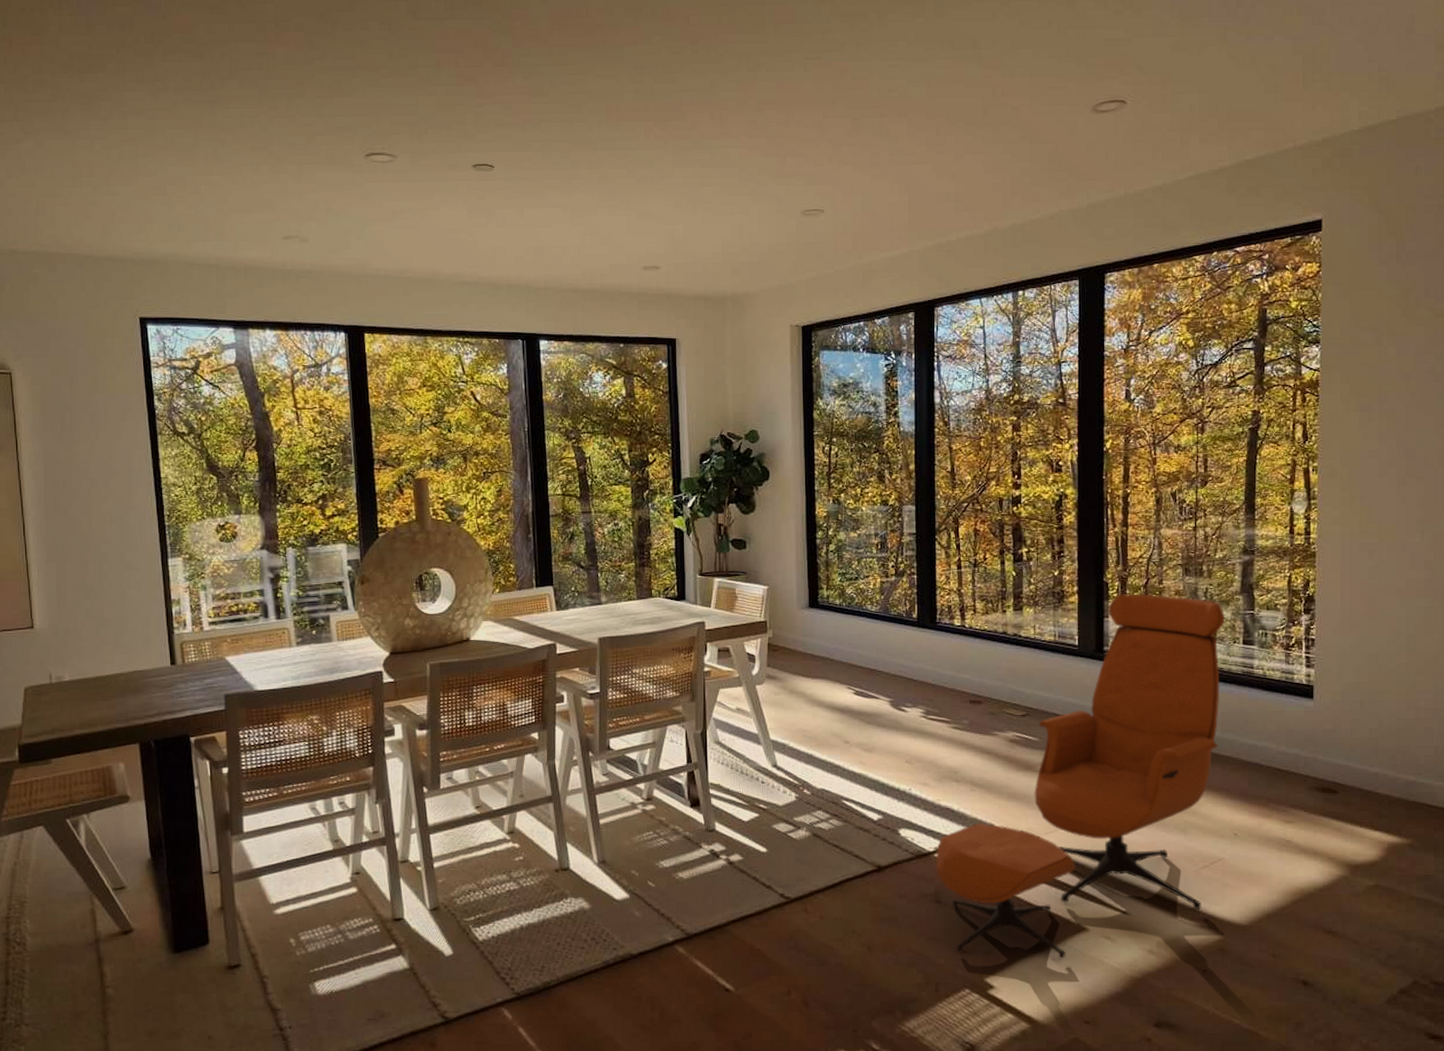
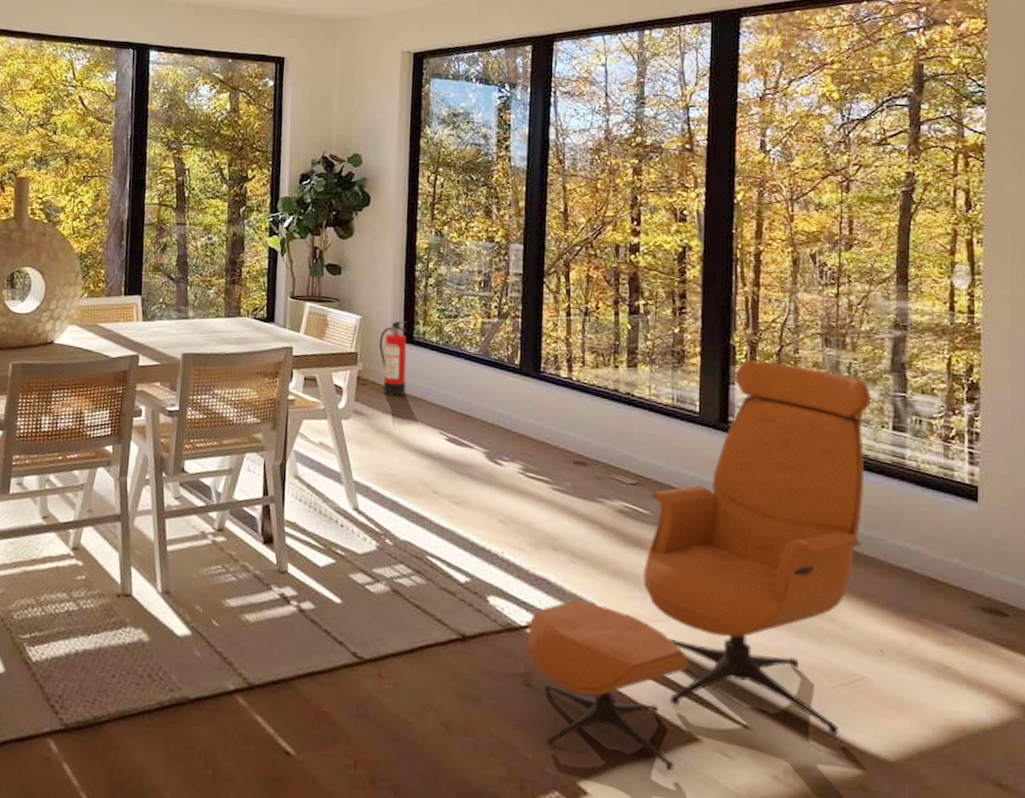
fire extinguisher: none [786,587,813,658] -> present [379,321,407,396]

